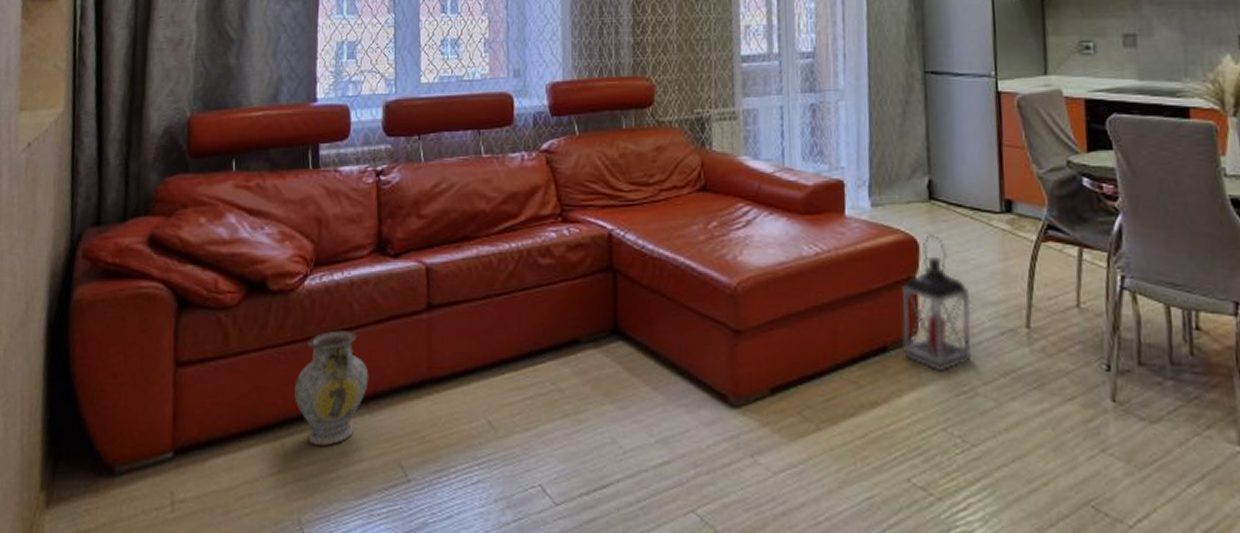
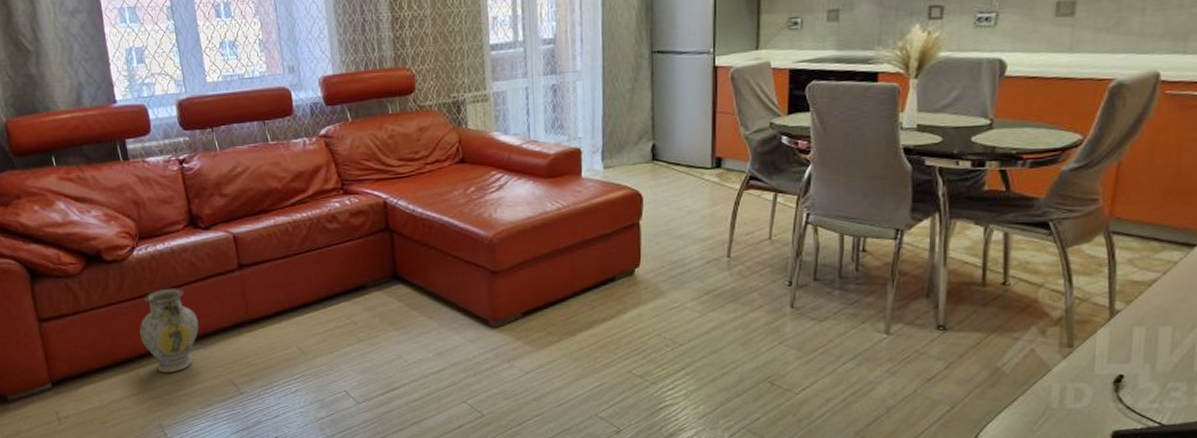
lantern: present [901,235,972,372] -> none [627,189,684,294]

